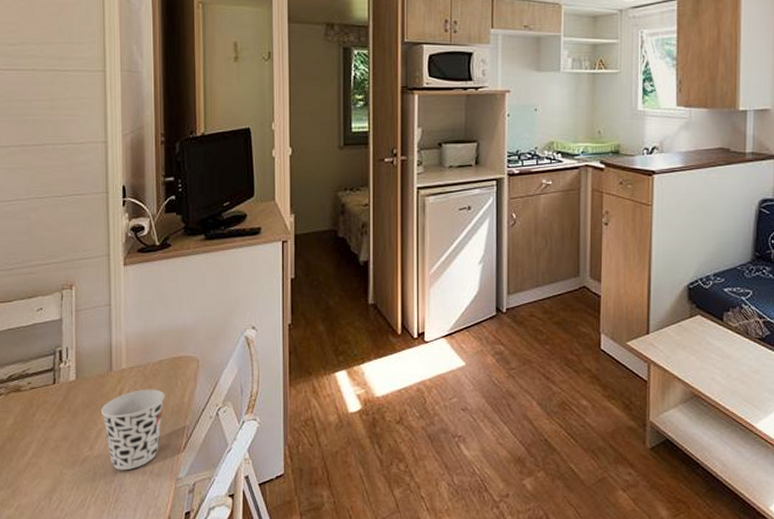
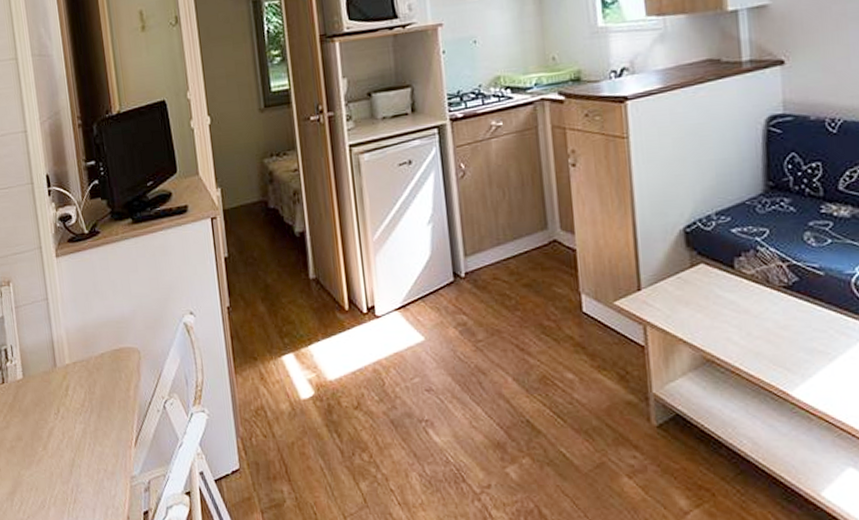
cup: present [100,389,165,470] -> none [49,384,111,470]

